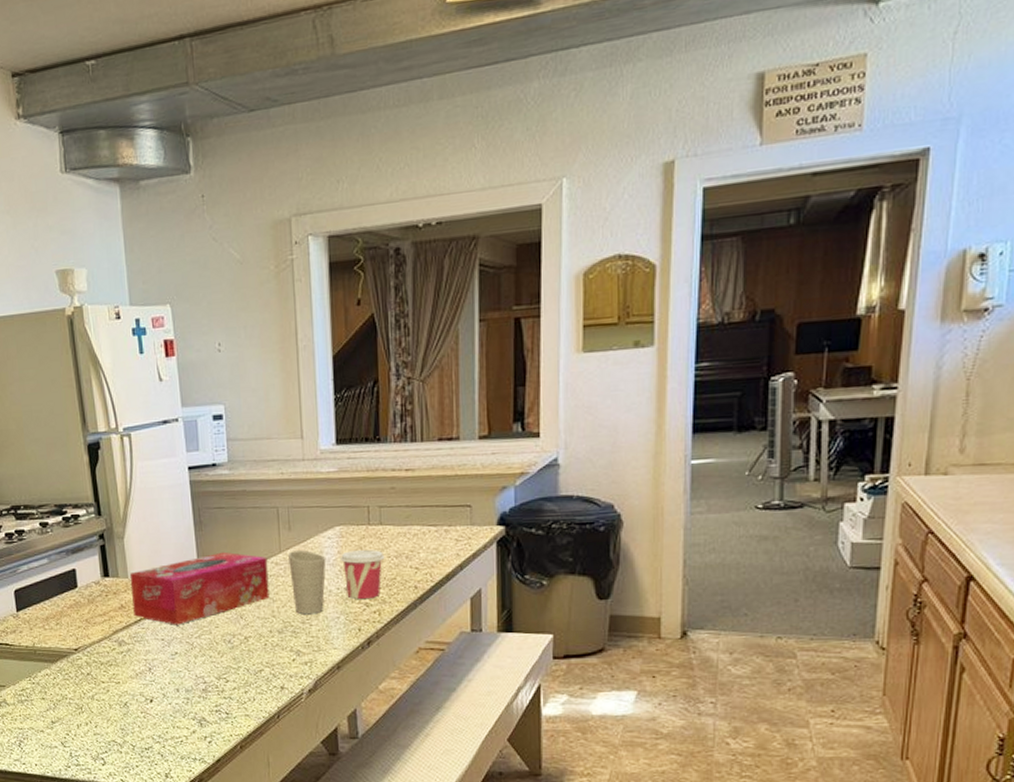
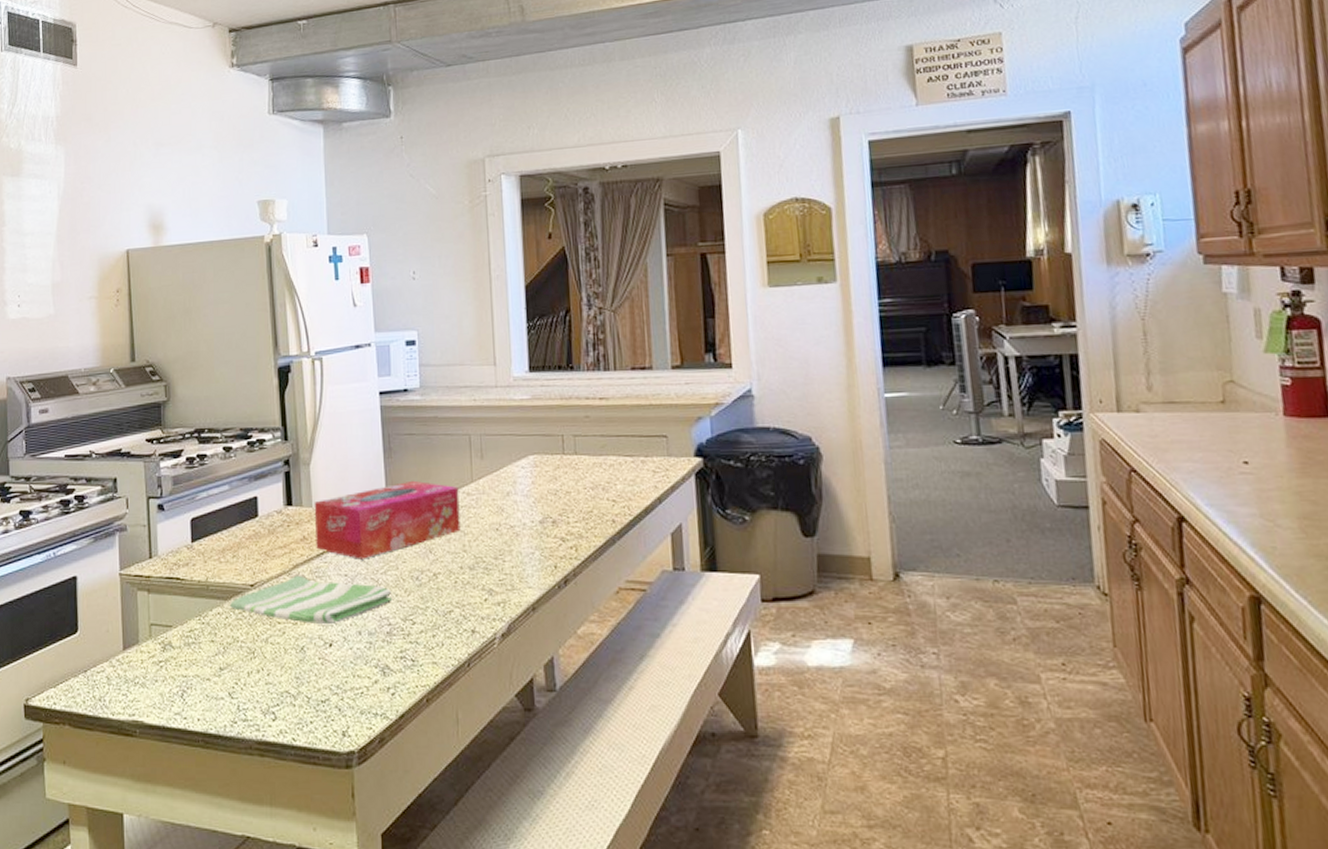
dish towel: none [56,640,207,683] -> present [229,575,393,624]
cup: present [287,550,326,615] -> none [479,480,520,550]
cup: present [339,550,385,600] -> none [533,481,581,534]

